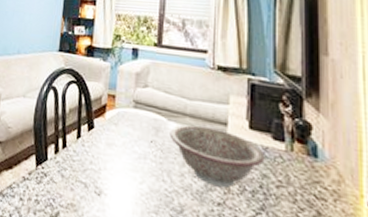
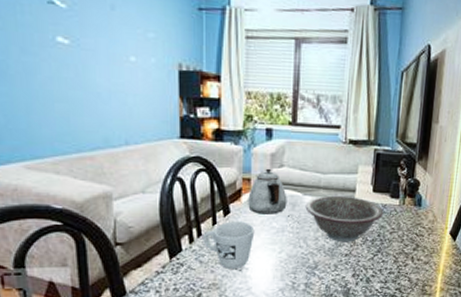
mug: none [67,137,116,192] -> present [203,221,255,269]
teapot: none [111,87,151,138] -> present [248,168,287,214]

